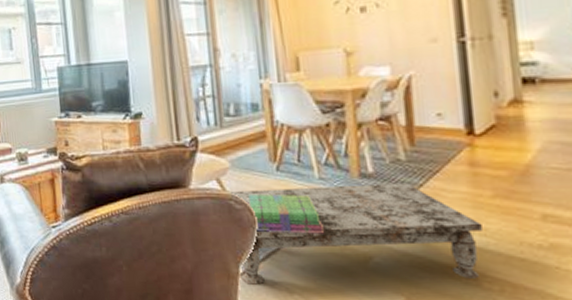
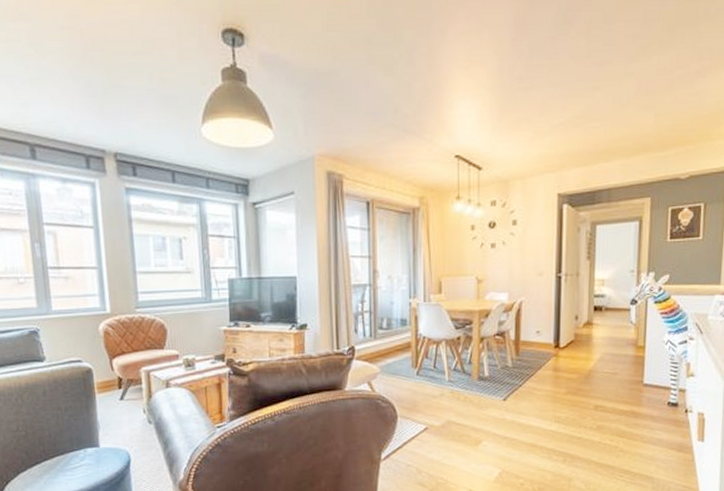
coffee table: present [231,182,482,285] -> none [379,383,557,467]
stack of books: present [248,194,324,234] -> none [392,394,448,426]

